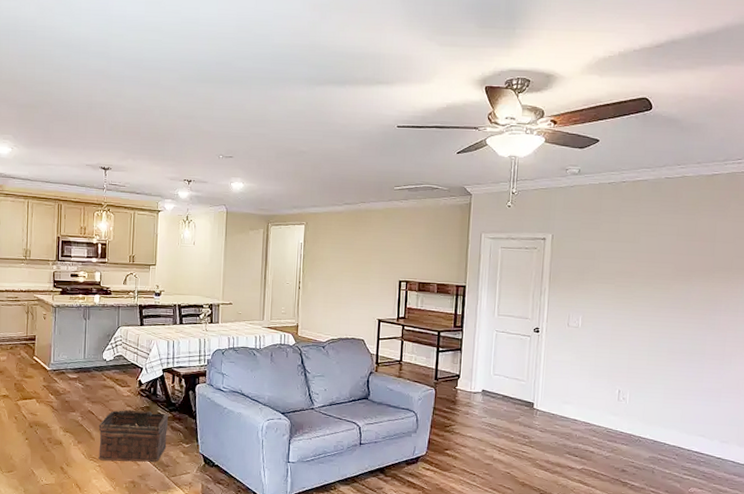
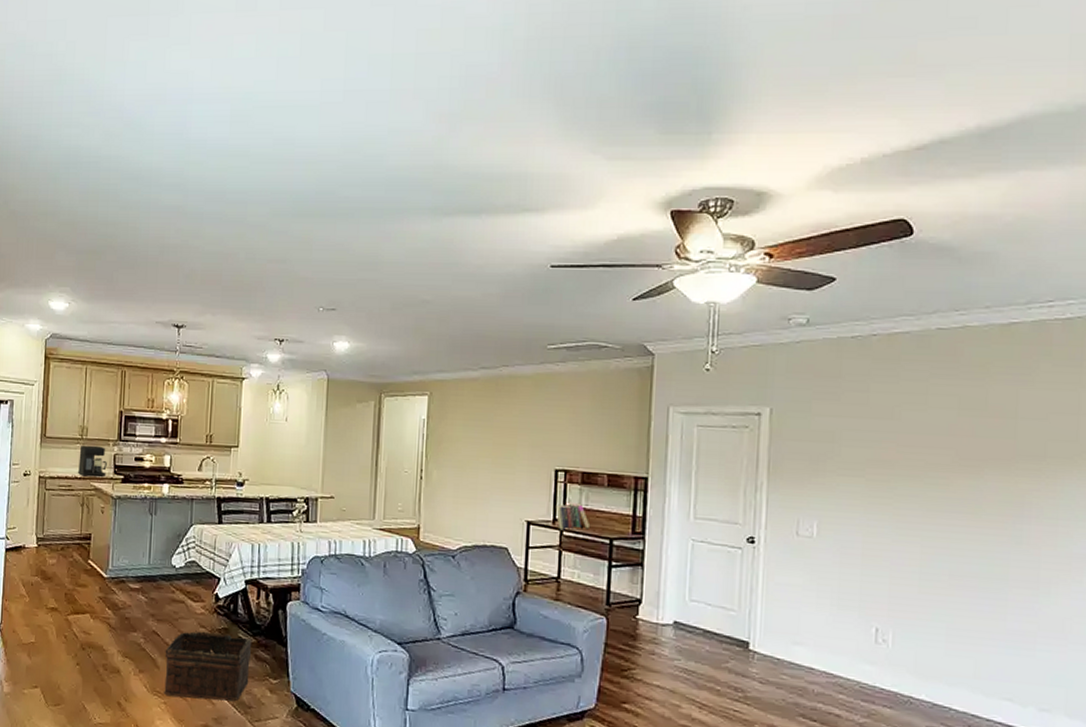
coffee maker: none [23,264,47,290] -> present [78,445,107,477]
books: none [400,305,424,326] -> present [556,502,591,531]

